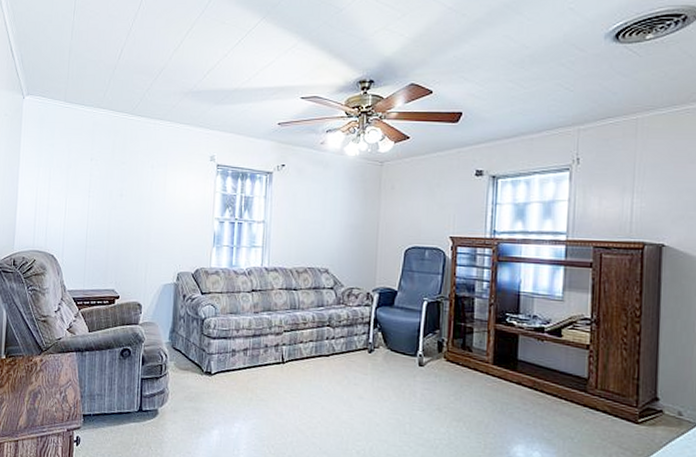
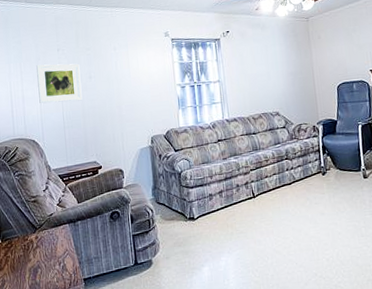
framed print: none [64,173,112,220] -> present [36,63,83,104]

